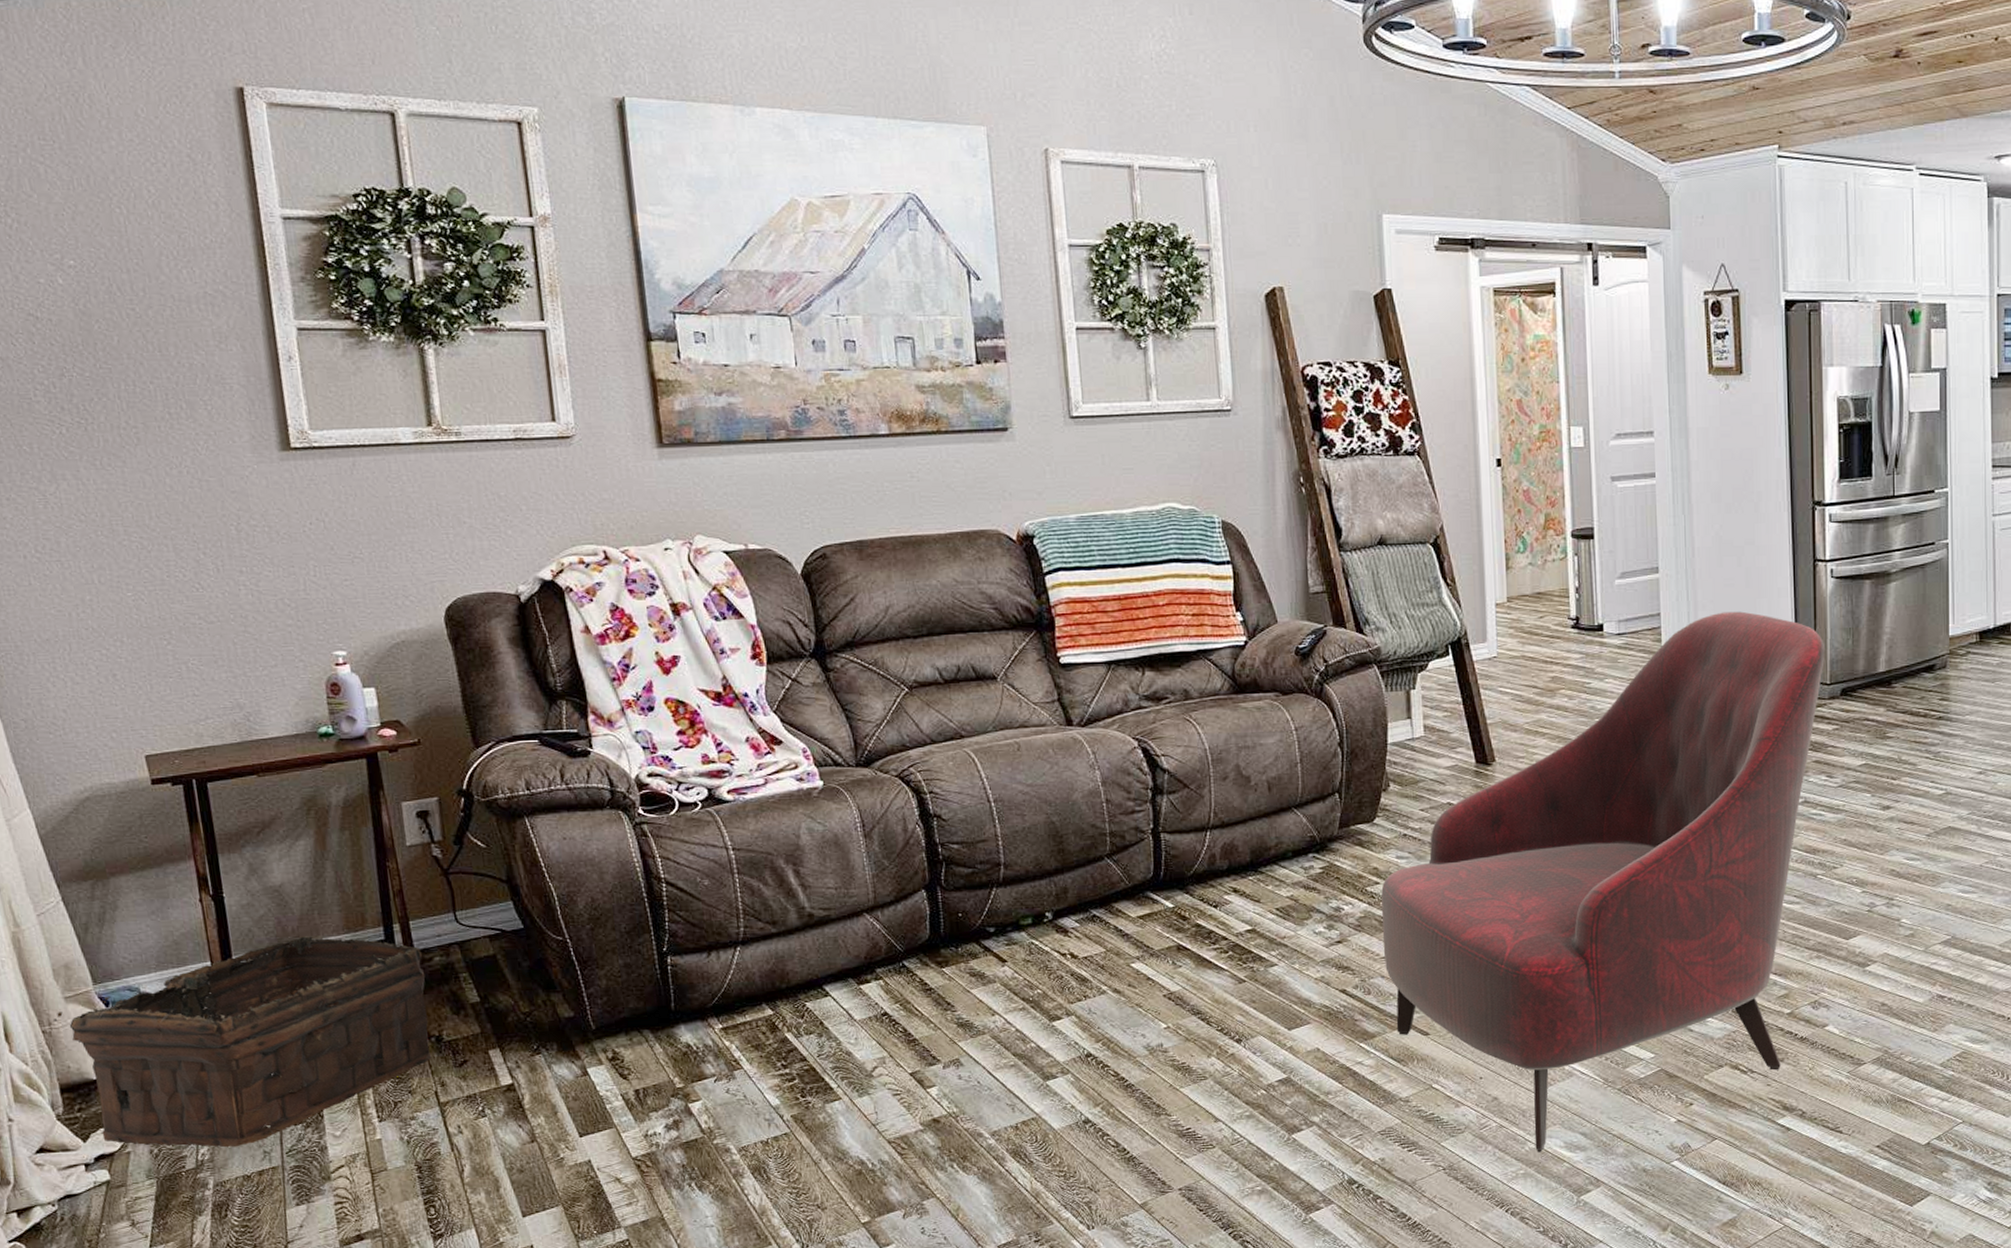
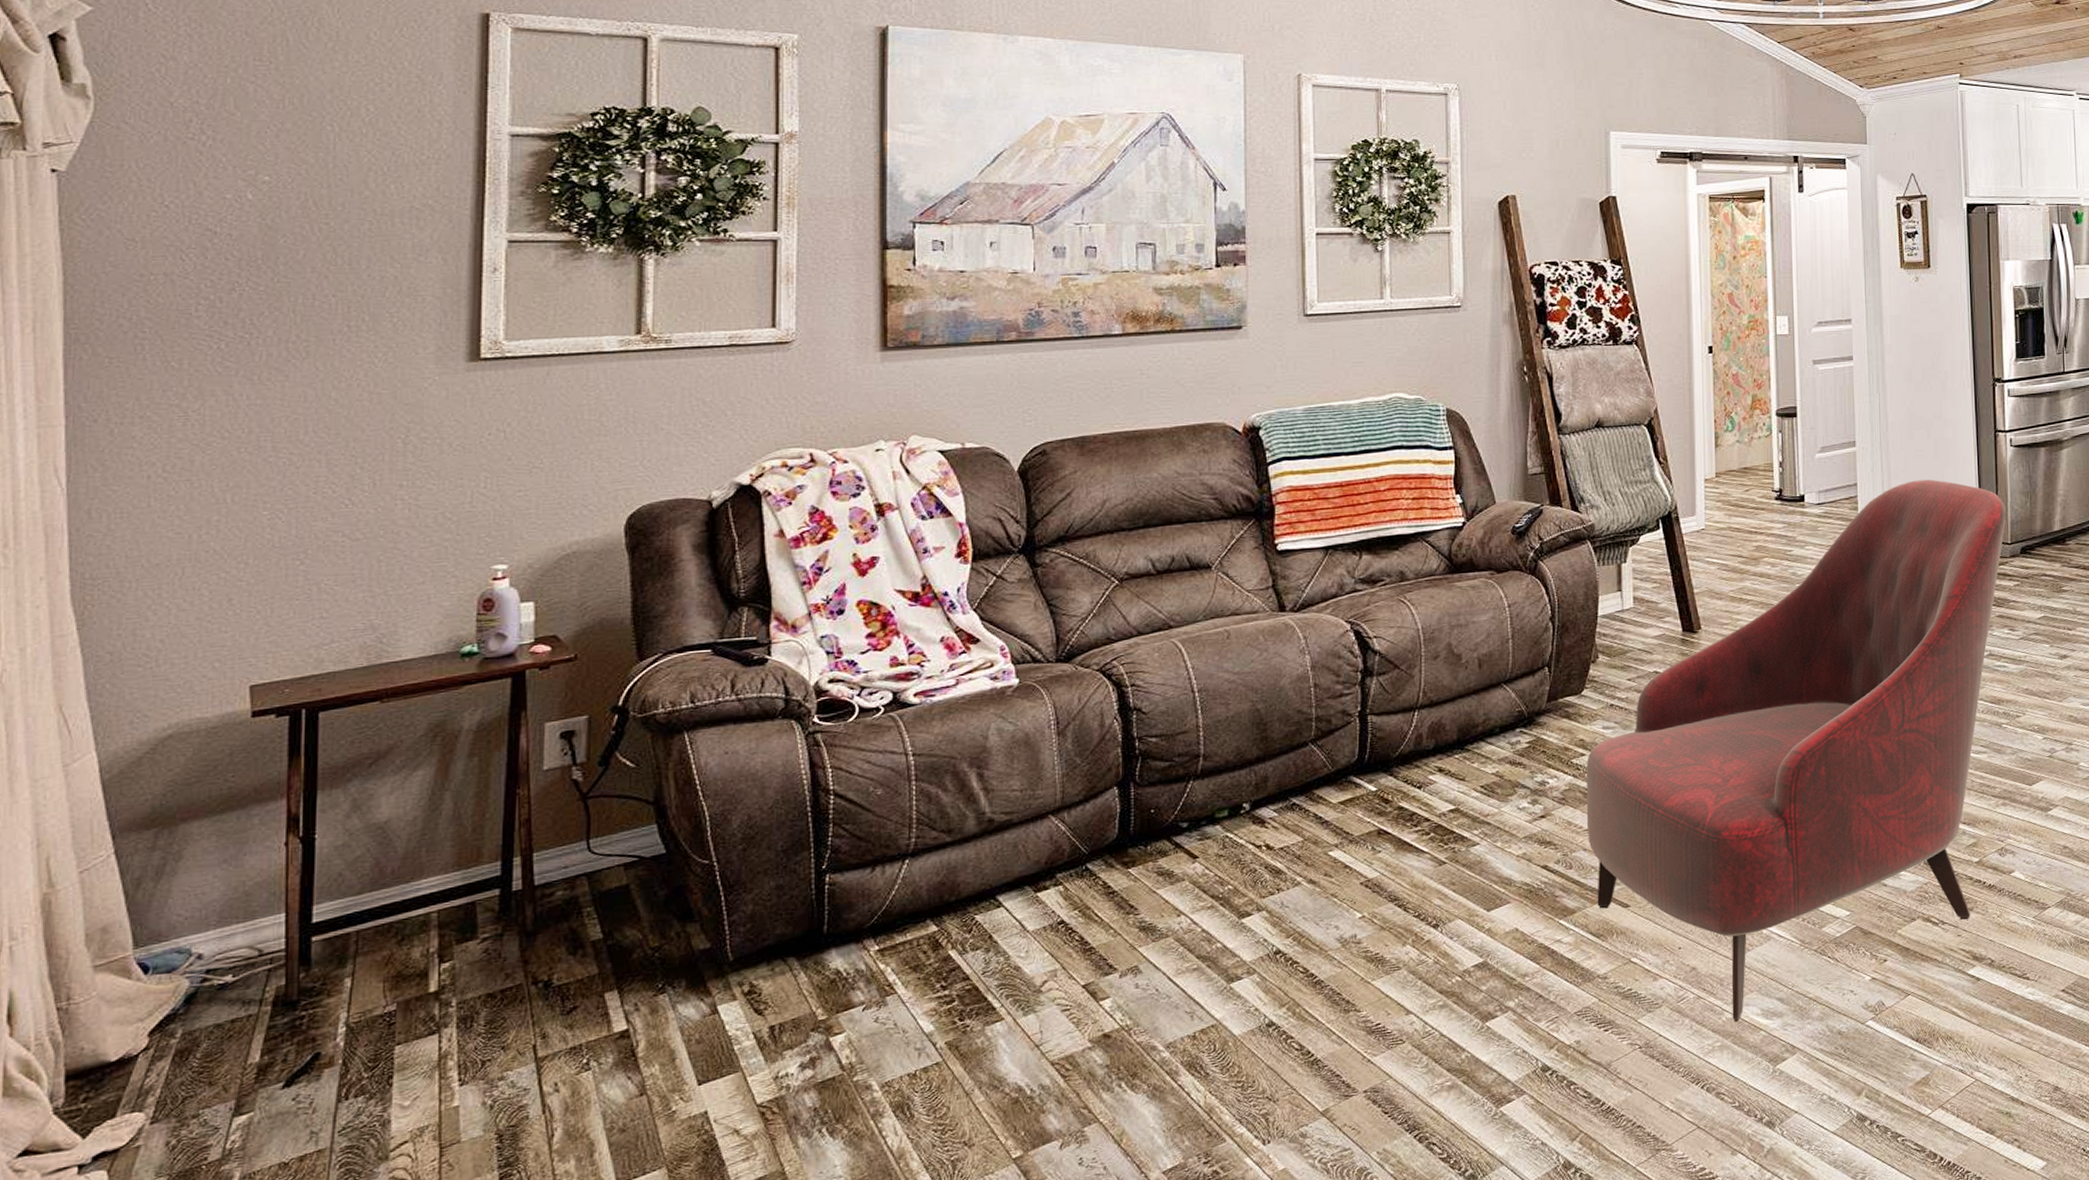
basket: present [53,936,431,1148] -> none [74,875,543,1137]

